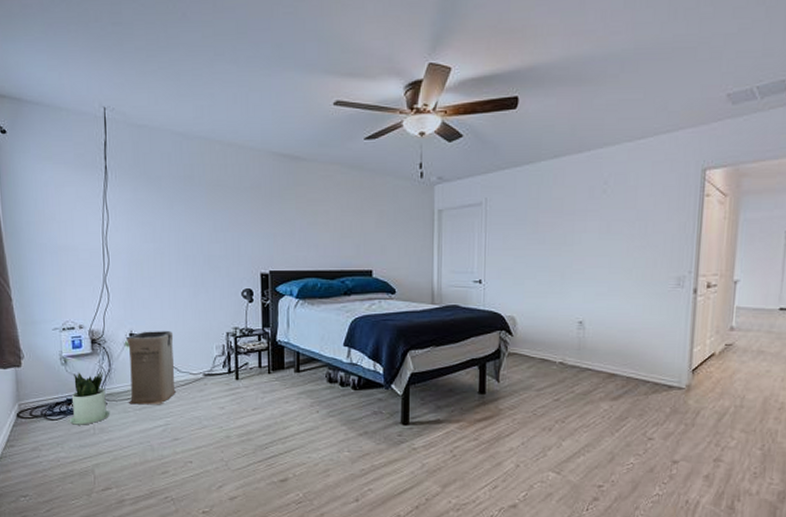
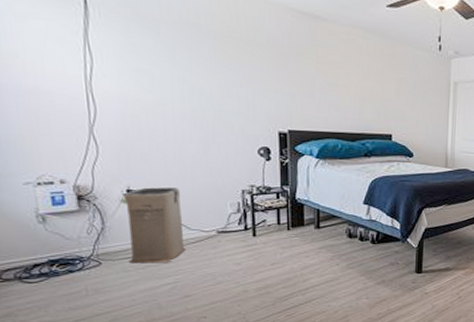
planter: present [69,370,110,425] -> none [53,228,107,287]

